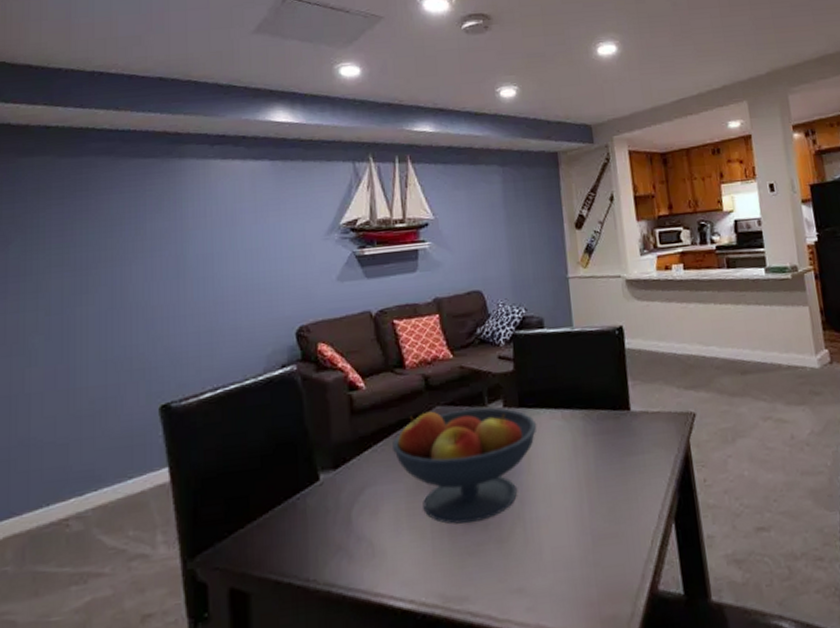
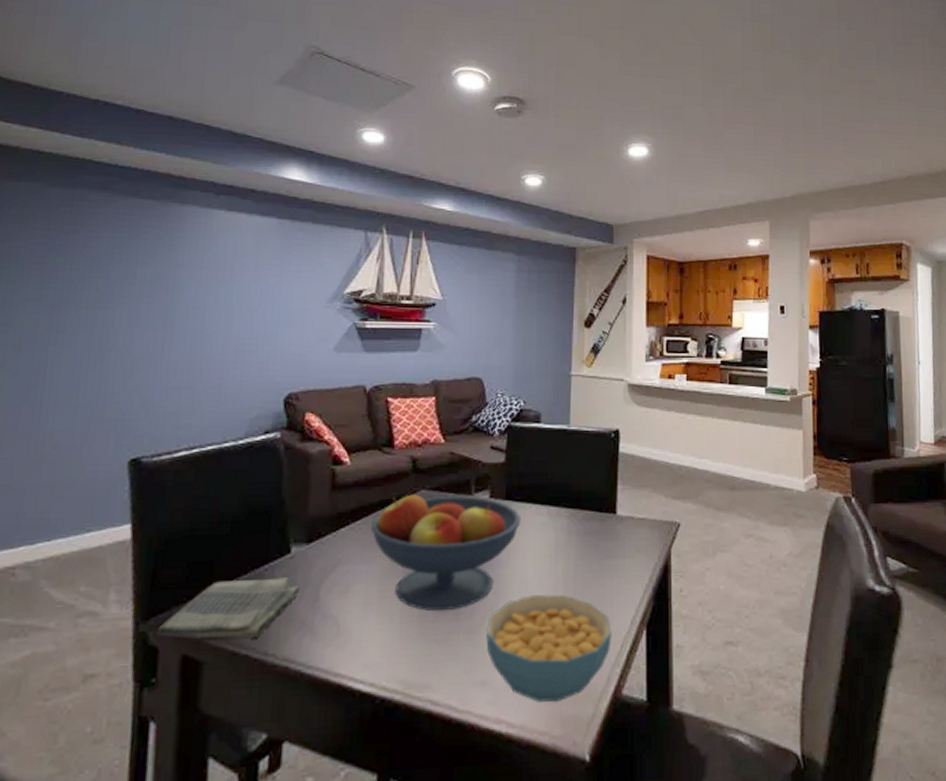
dish towel: none [203,504,332,573] -> present [156,577,300,640]
cereal bowl: none [516,495,642,605] -> present [486,594,612,703]

